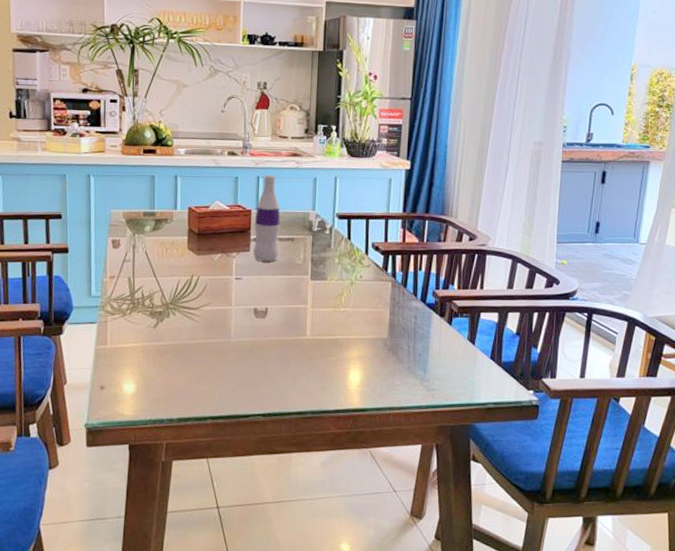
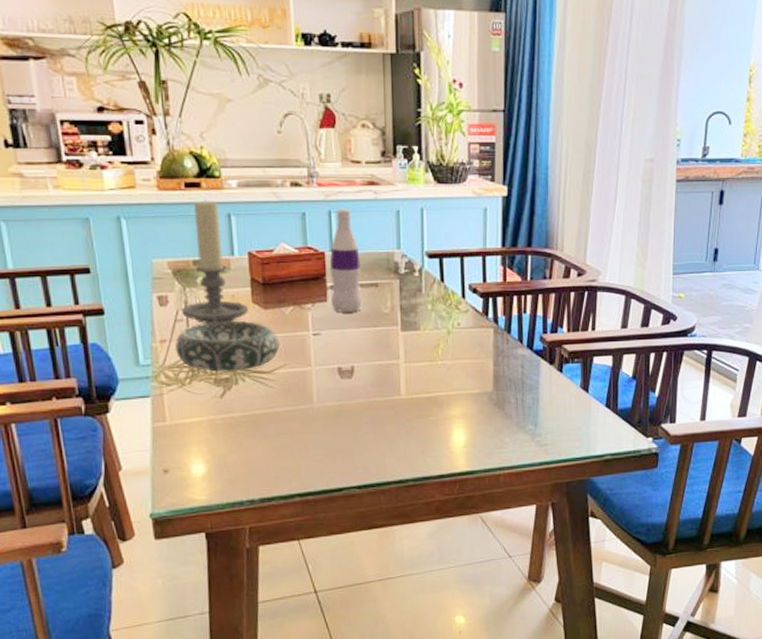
decorative bowl: none [122,263,206,306] -> present [175,320,279,372]
candle holder: none [130,163,184,265] -> present [182,199,248,323]

